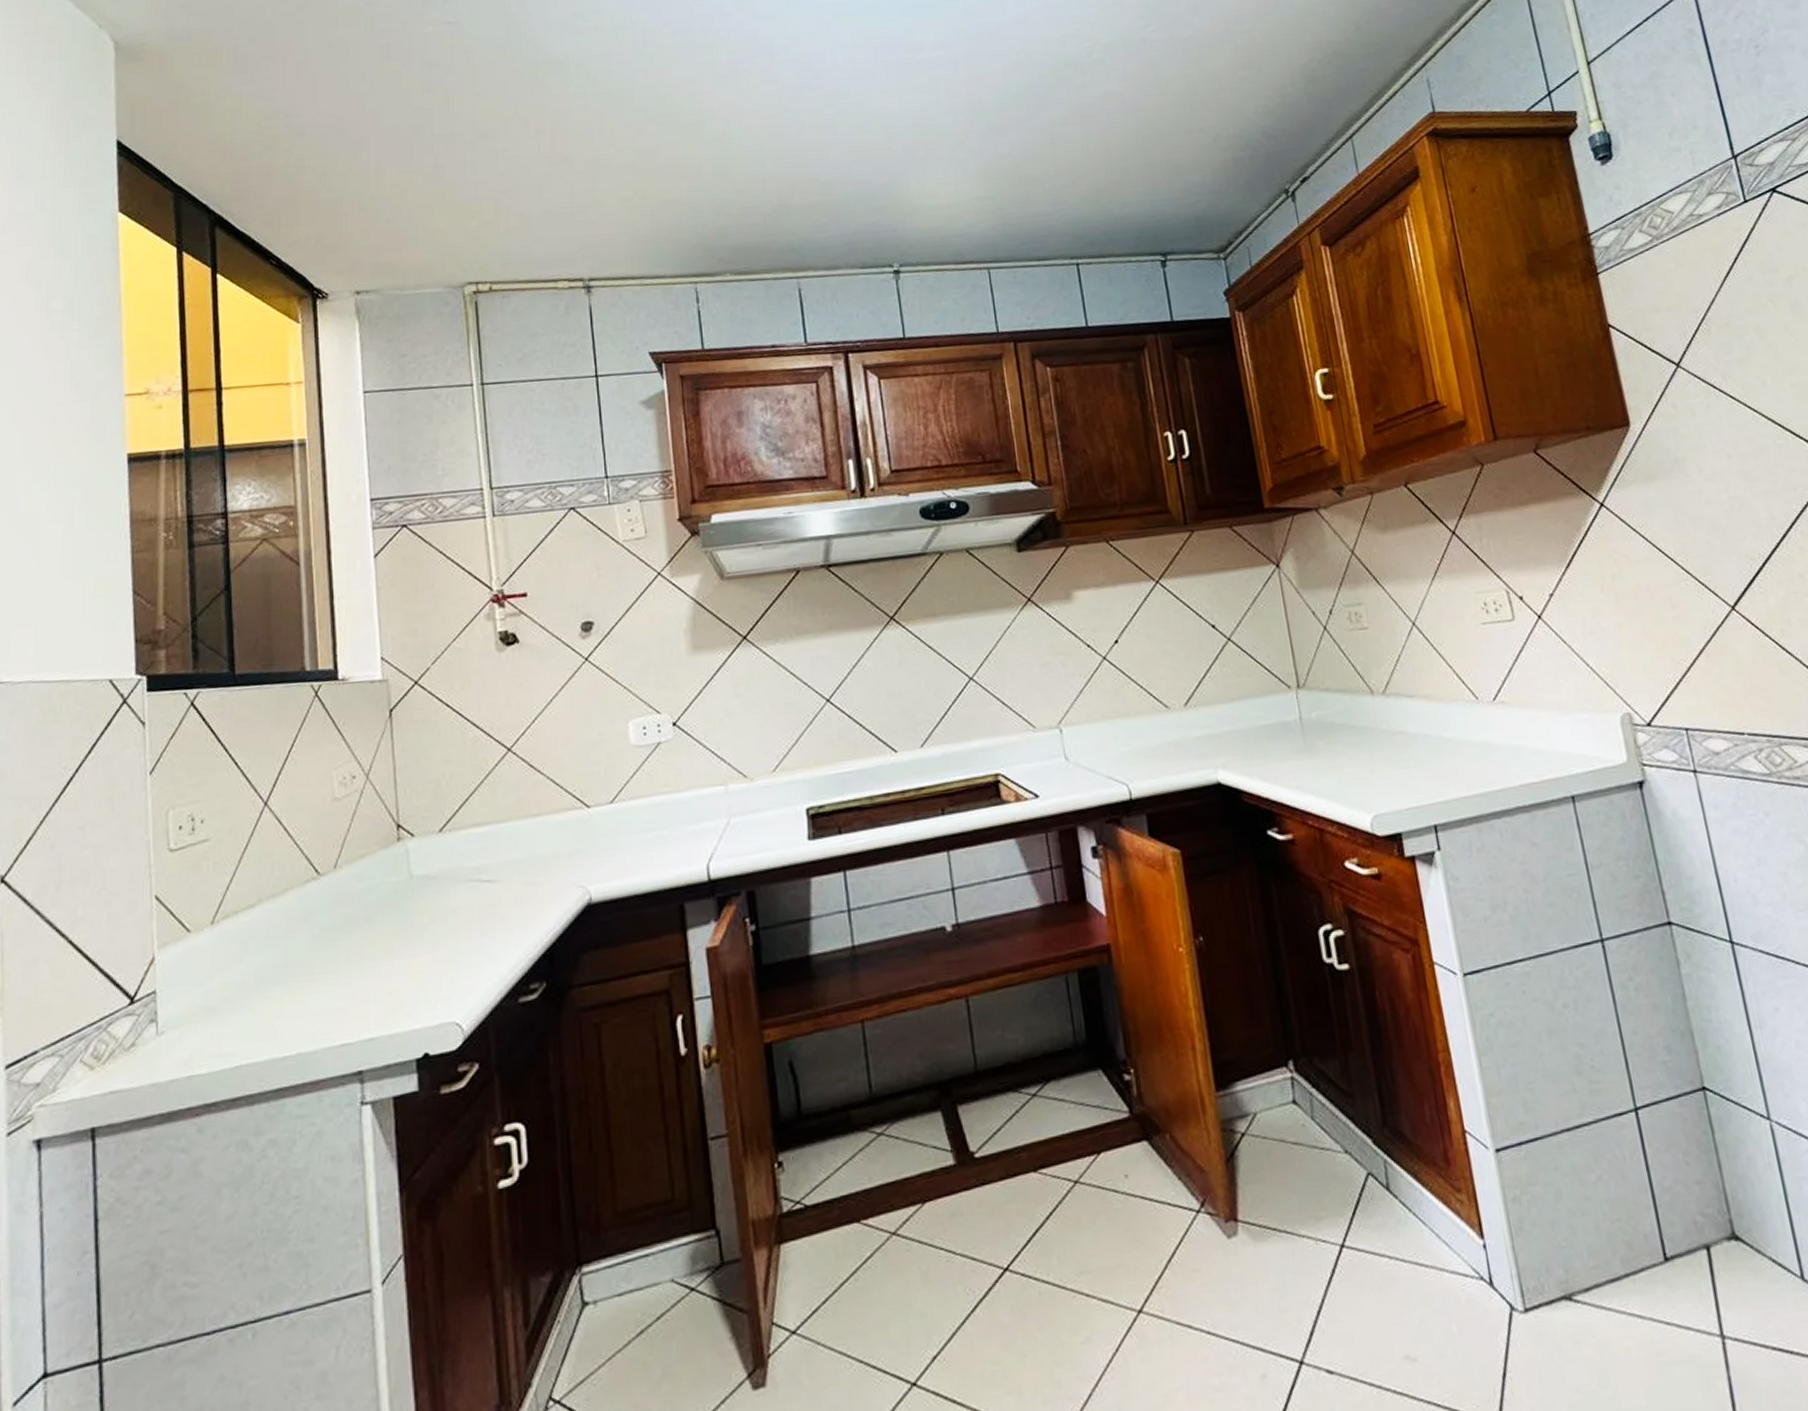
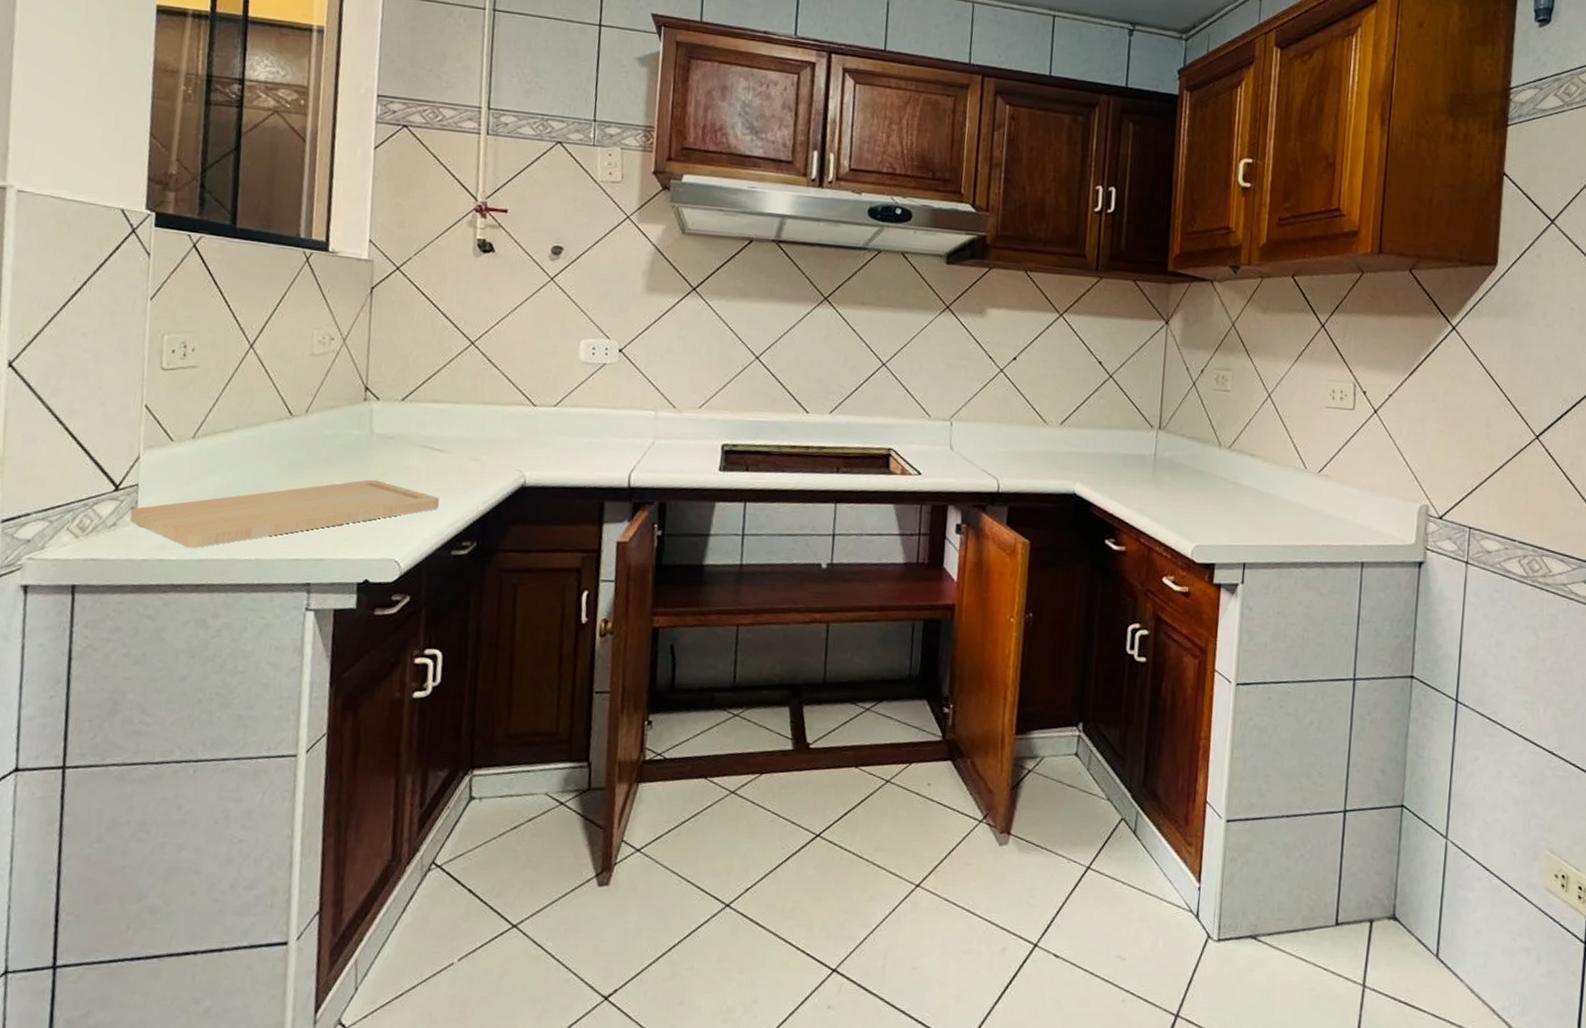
cutting board: none [150,930,497,1056] -> present [130,479,439,548]

